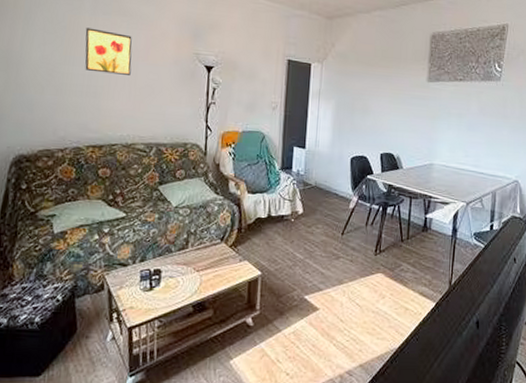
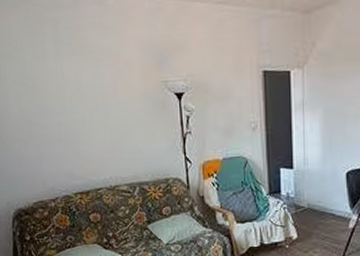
wall art: present [85,27,132,75] -> none [53,72,103,118]

